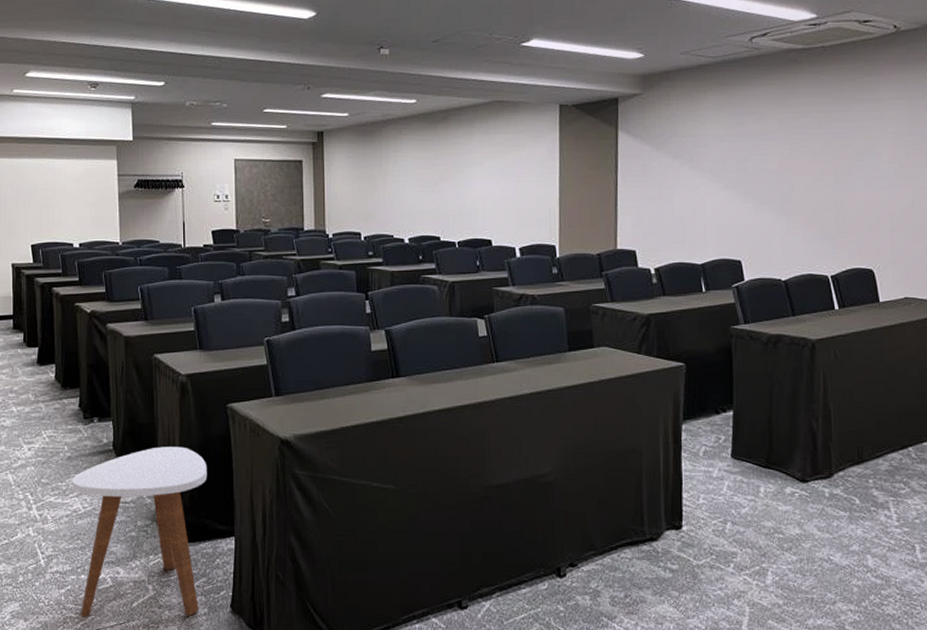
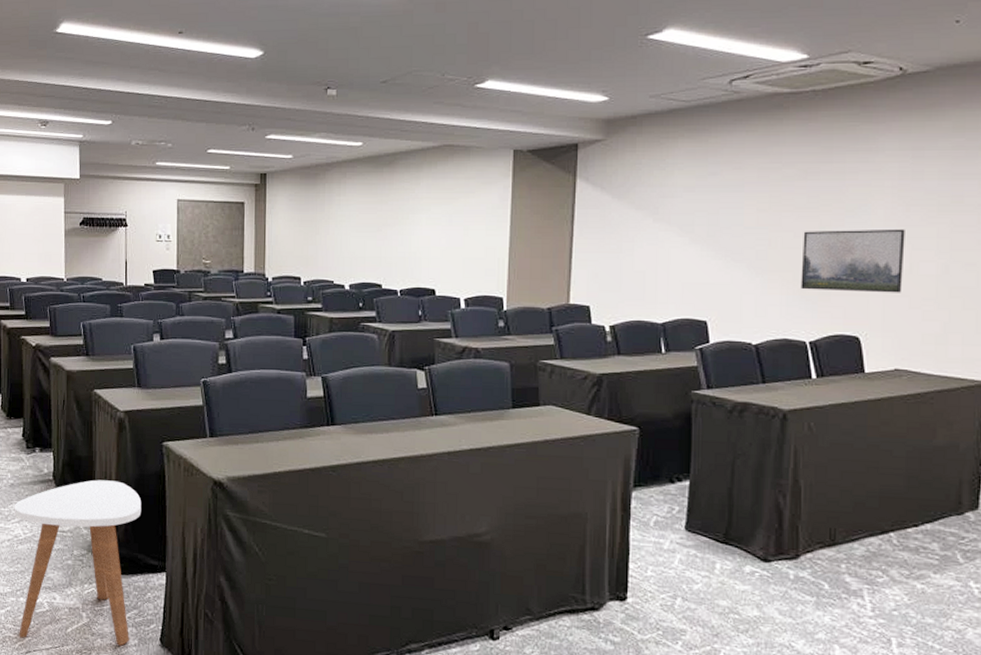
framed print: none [820,170,907,229] -> present [800,229,905,293]

